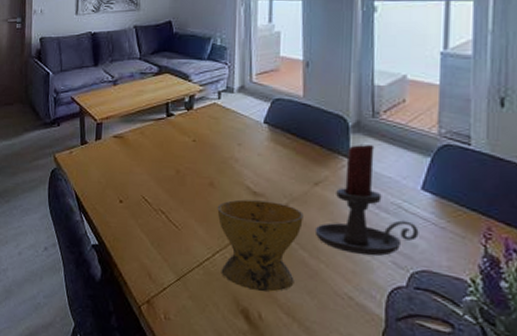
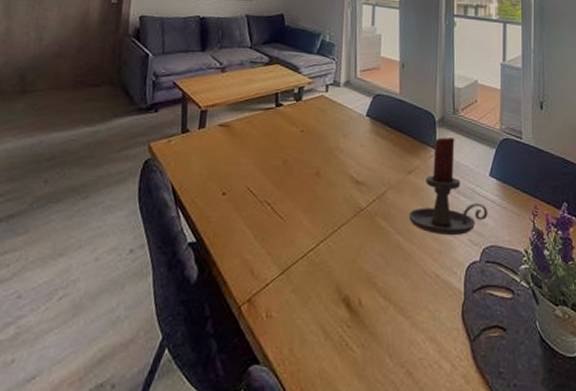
bowl: present [217,199,303,292] -> none [322,188,399,277]

